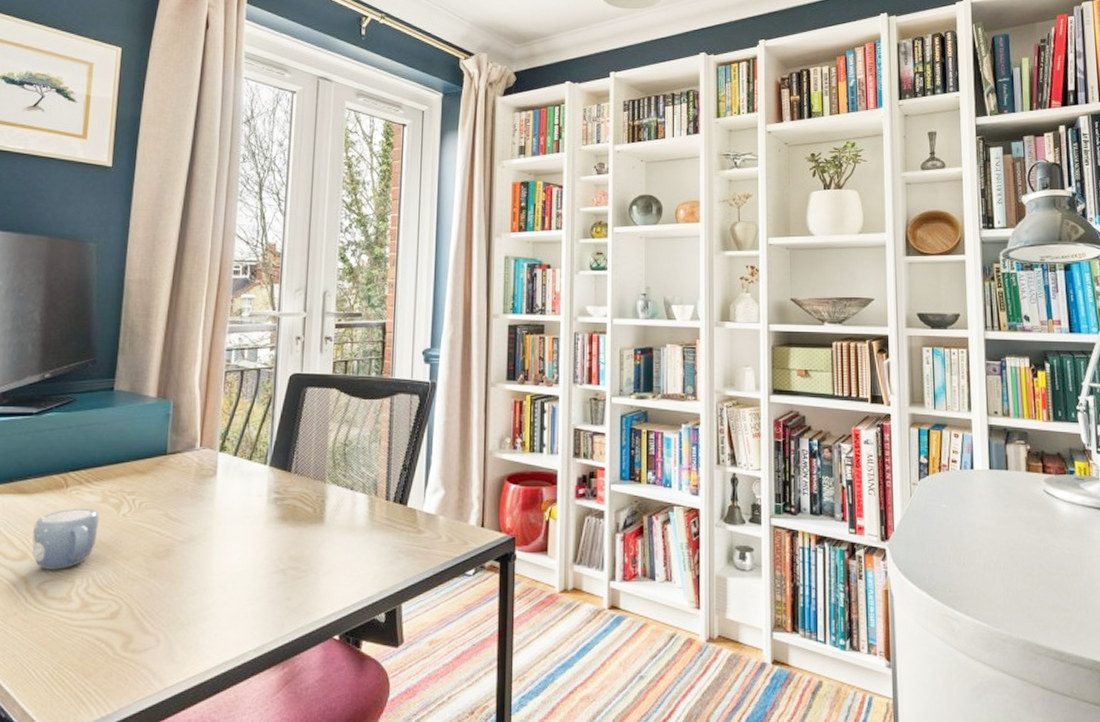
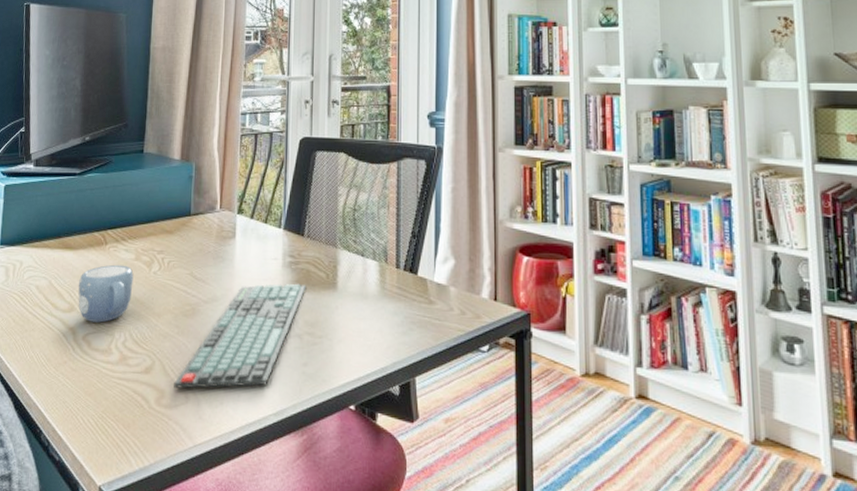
keyboard: none [143,519,292,632] -> present [174,283,307,389]

